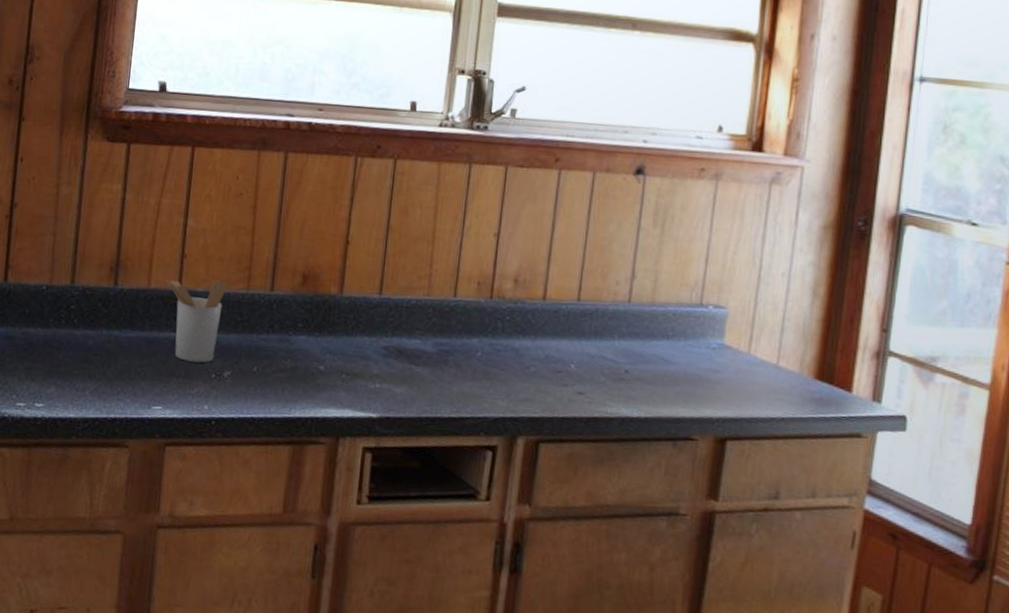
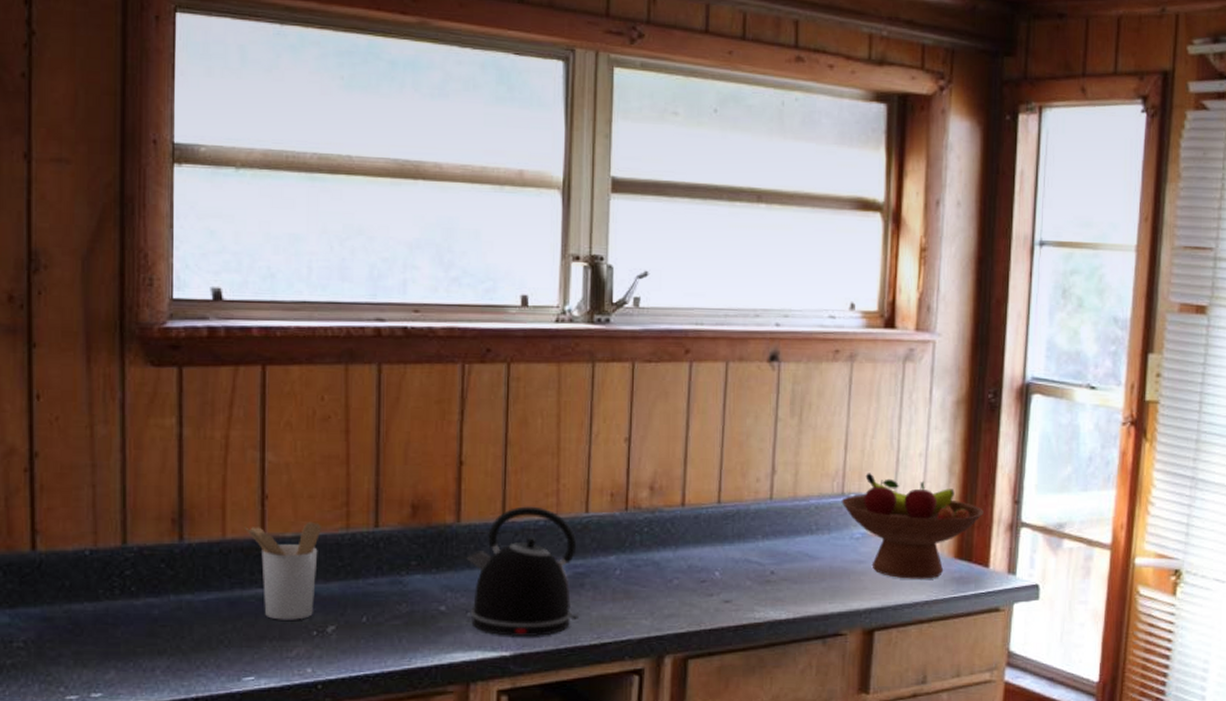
kettle: none [345,285,444,404] -> present [466,506,579,637]
fruit bowl: none [699,287,848,397] -> present [841,473,984,579]

